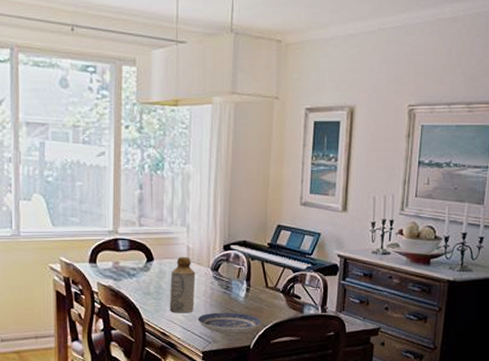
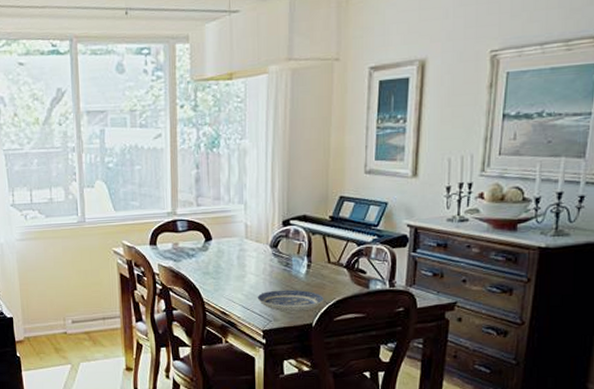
bottle: present [169,256,196,313] -> none [228,234,255,292]

